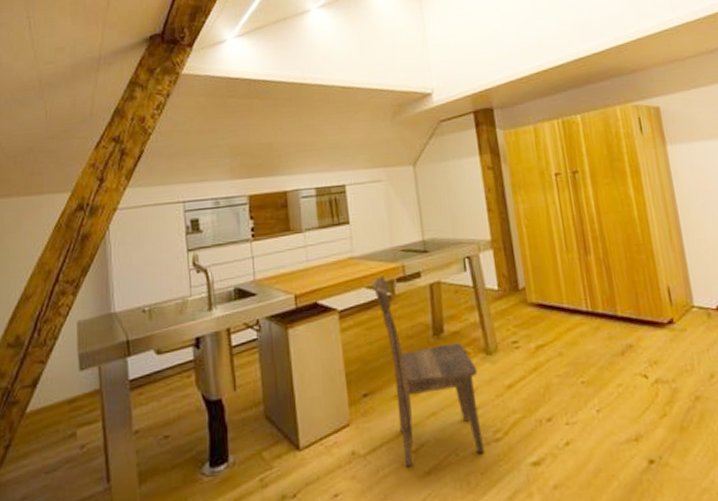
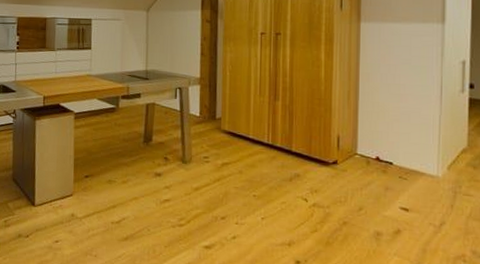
dining chair: present [372,275,485,468] -> none [102,92,174,233]

